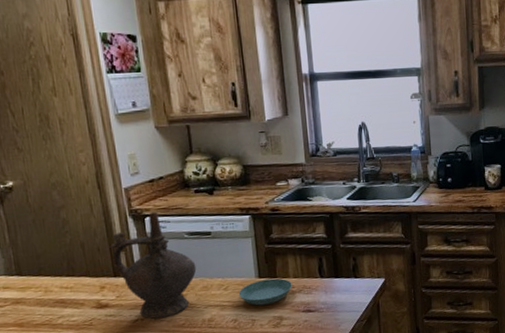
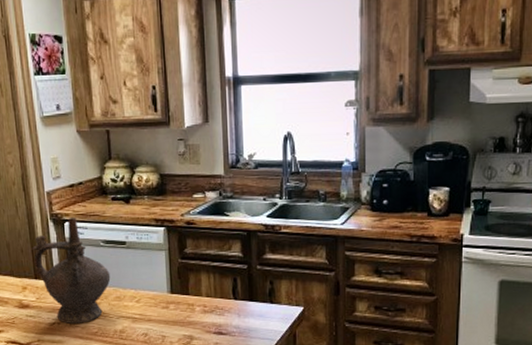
saucer: present [238,278,292,306] -> none [150,295,204,322]

